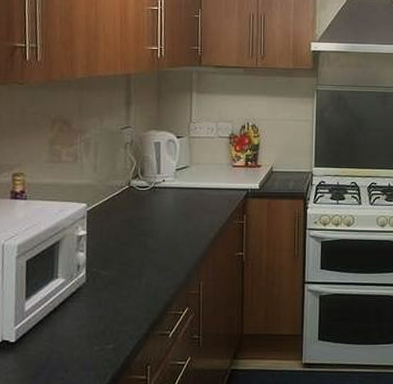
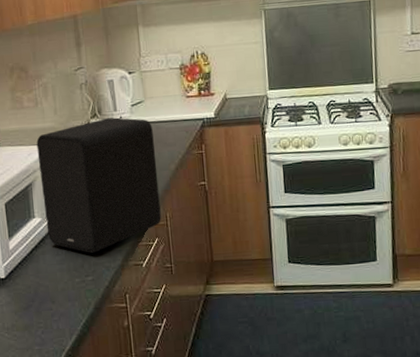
speaker: none [69,179,196,319] -> present [36,117,161,253]

